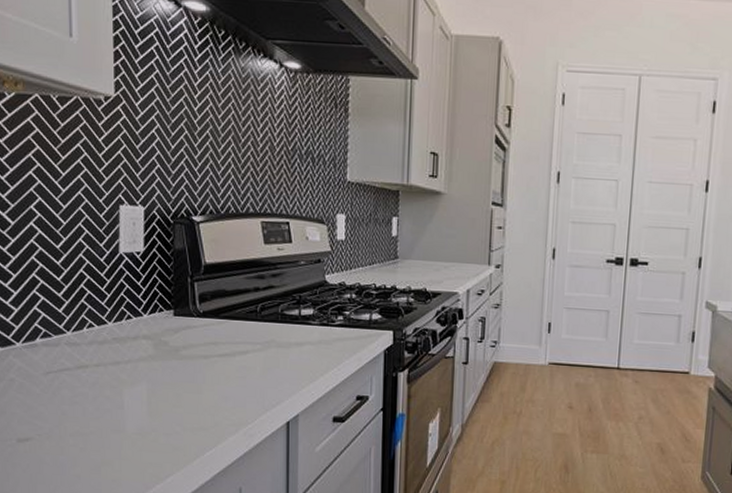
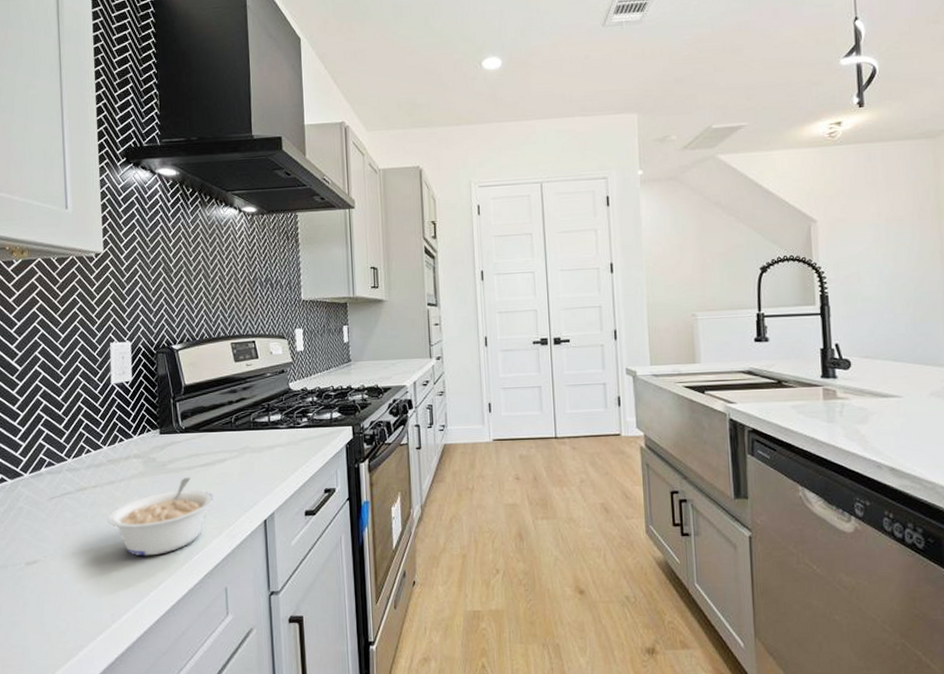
legume: none [111,366,233,447] -> present [108,477,215,556]

